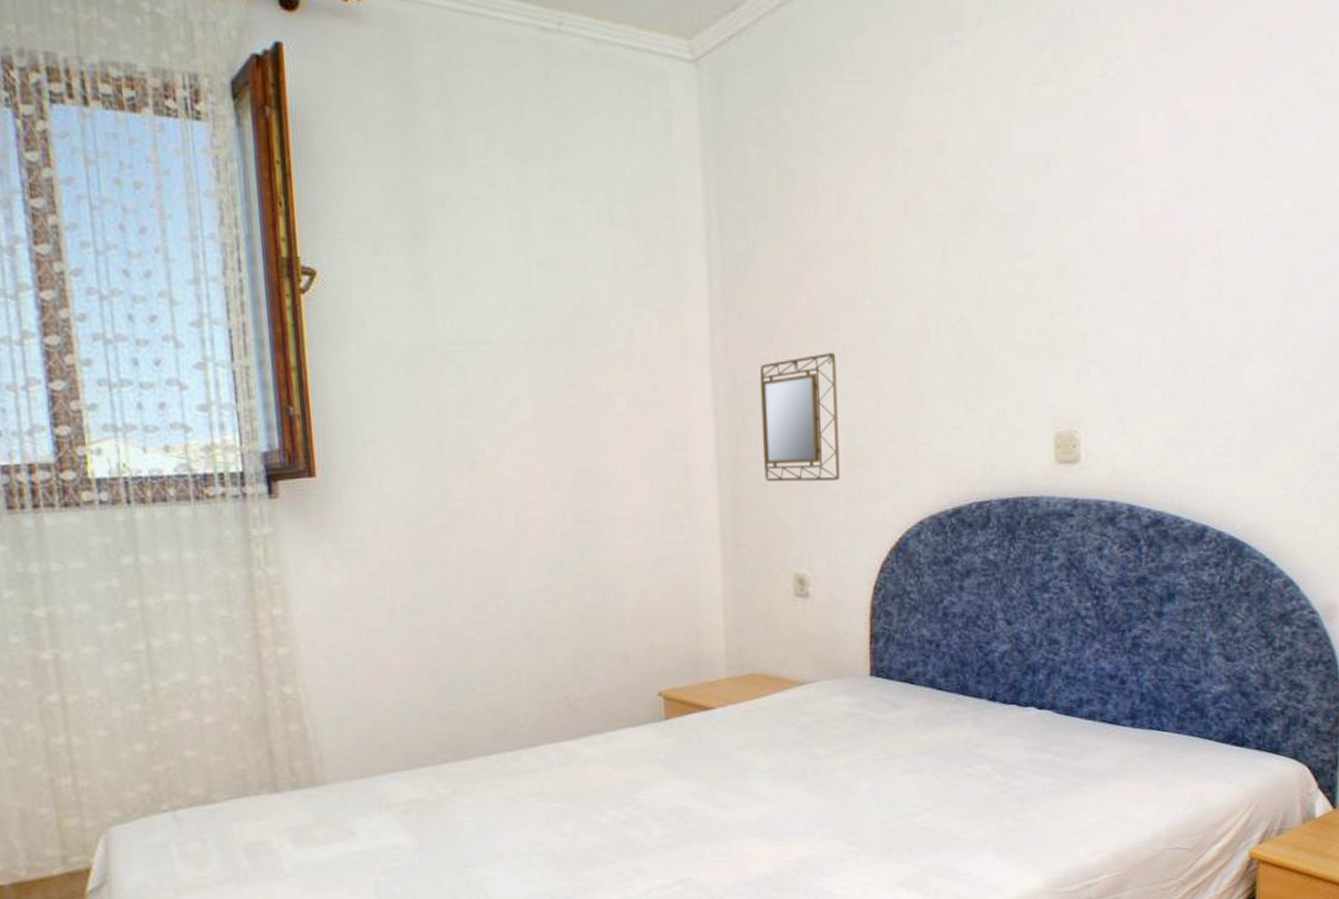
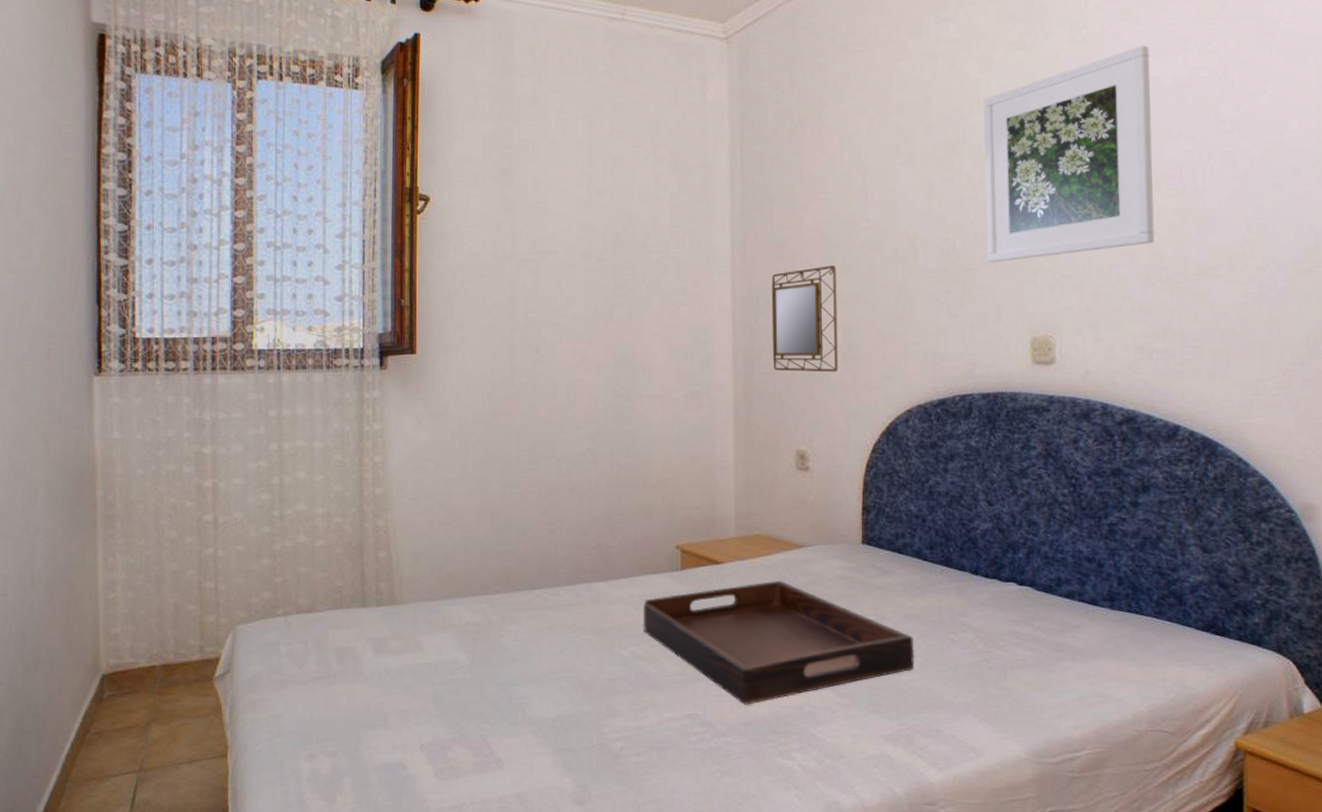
serving tray: none [621,724,929,863] -> present [642,581,915,705]
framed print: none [1004,82,1190,347] -> present [984,45,1155,263]

